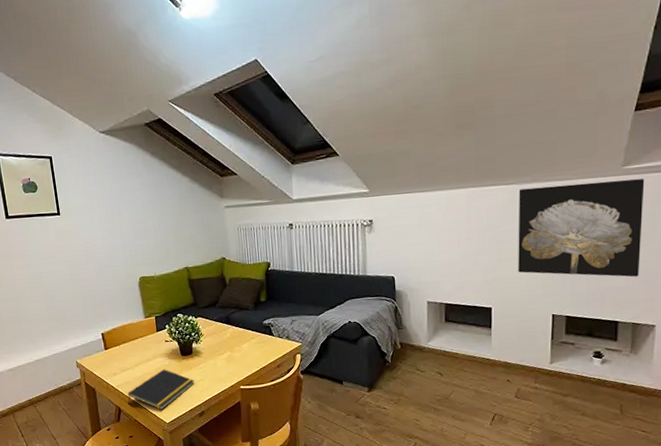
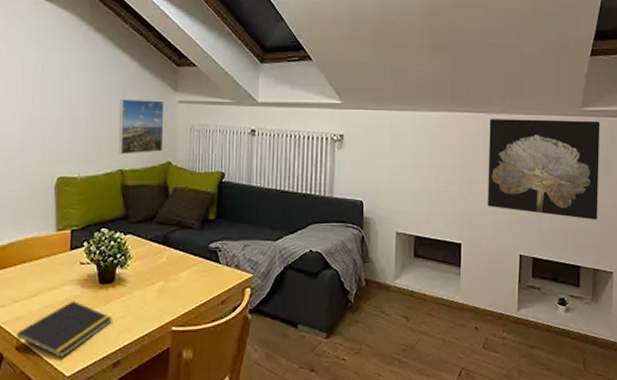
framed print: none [178,207,217,255] -> present [119,99,165,155]

